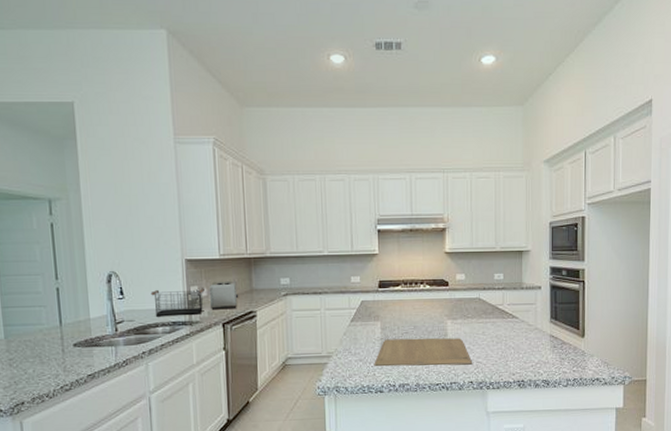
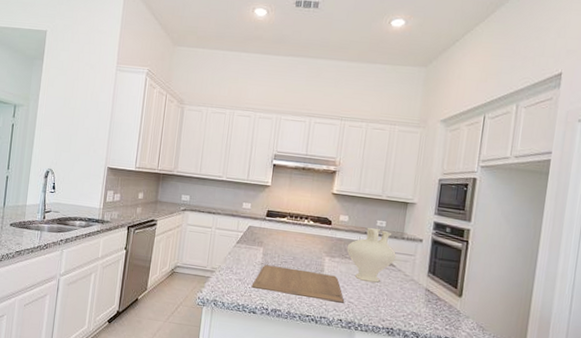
dish rack: present [150,288,205,317] -> none [76,189,118,215]
toaster: present [210,280,239,310] -> none [121,190,146,215]
ceramic jug: none [468,282,517,338] -> present [346,227,396,283]

